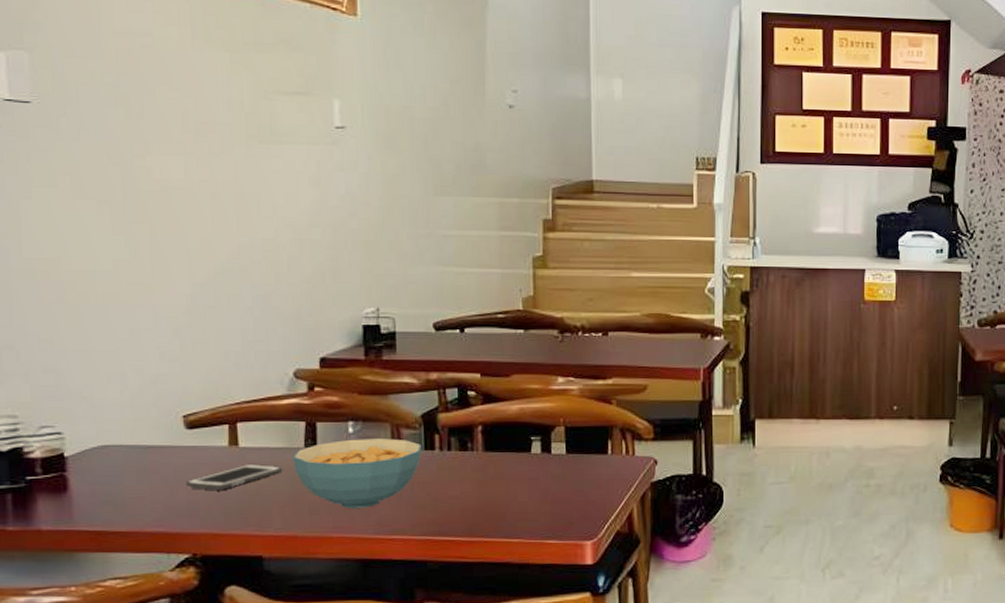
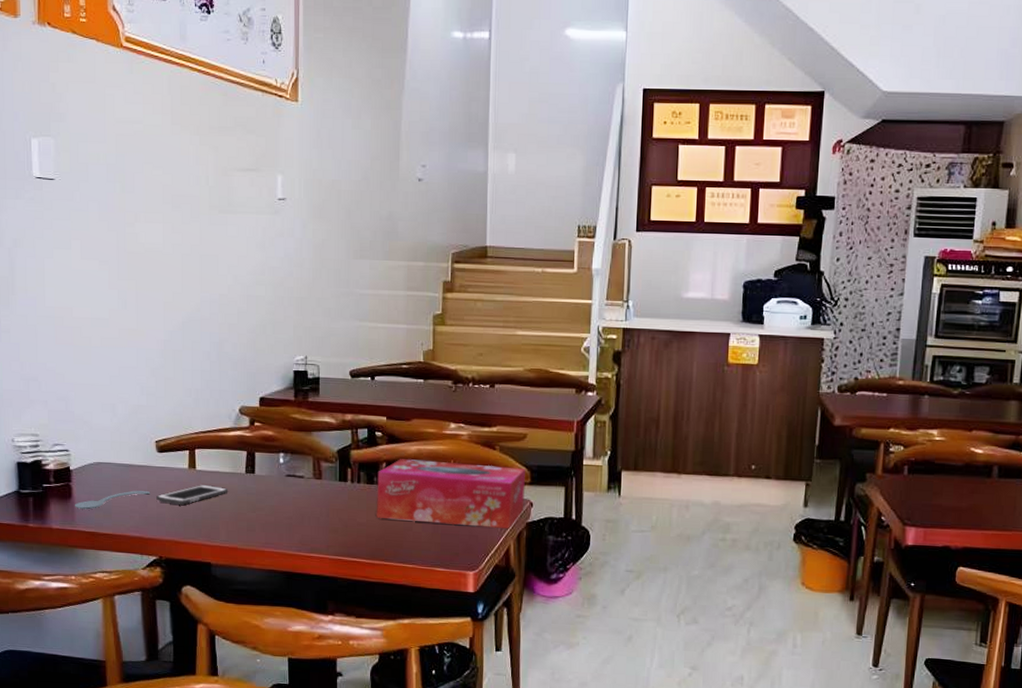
spoon: none [71,476,178,504] -> present [74,490,151,510]
cereal bowl: present [293,438,421,508] -> none [236,468,336,528]
tissue box: none [472,420,647,491] -> present [377,459,525,529]

